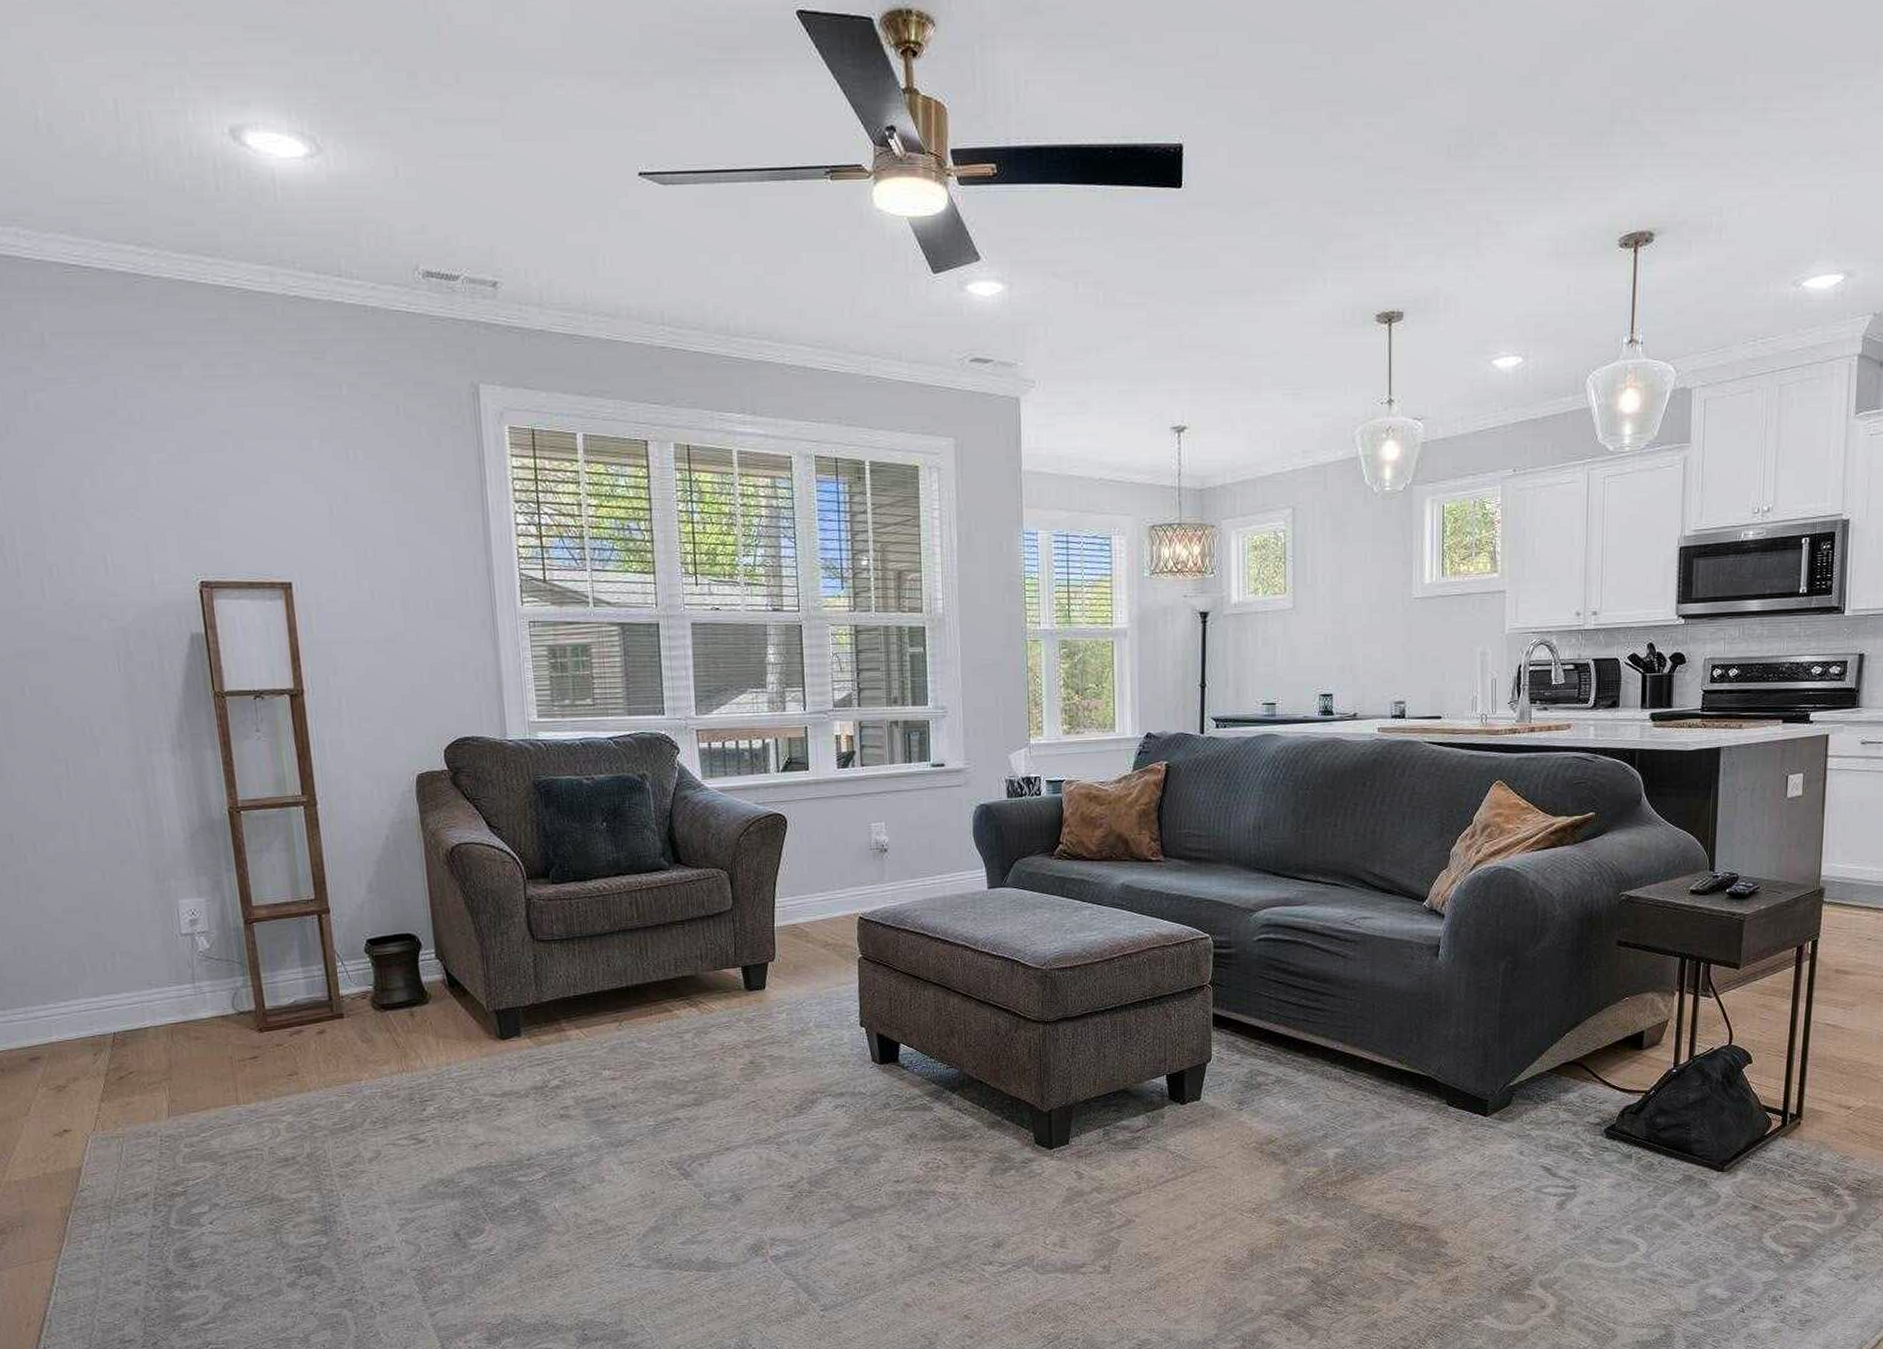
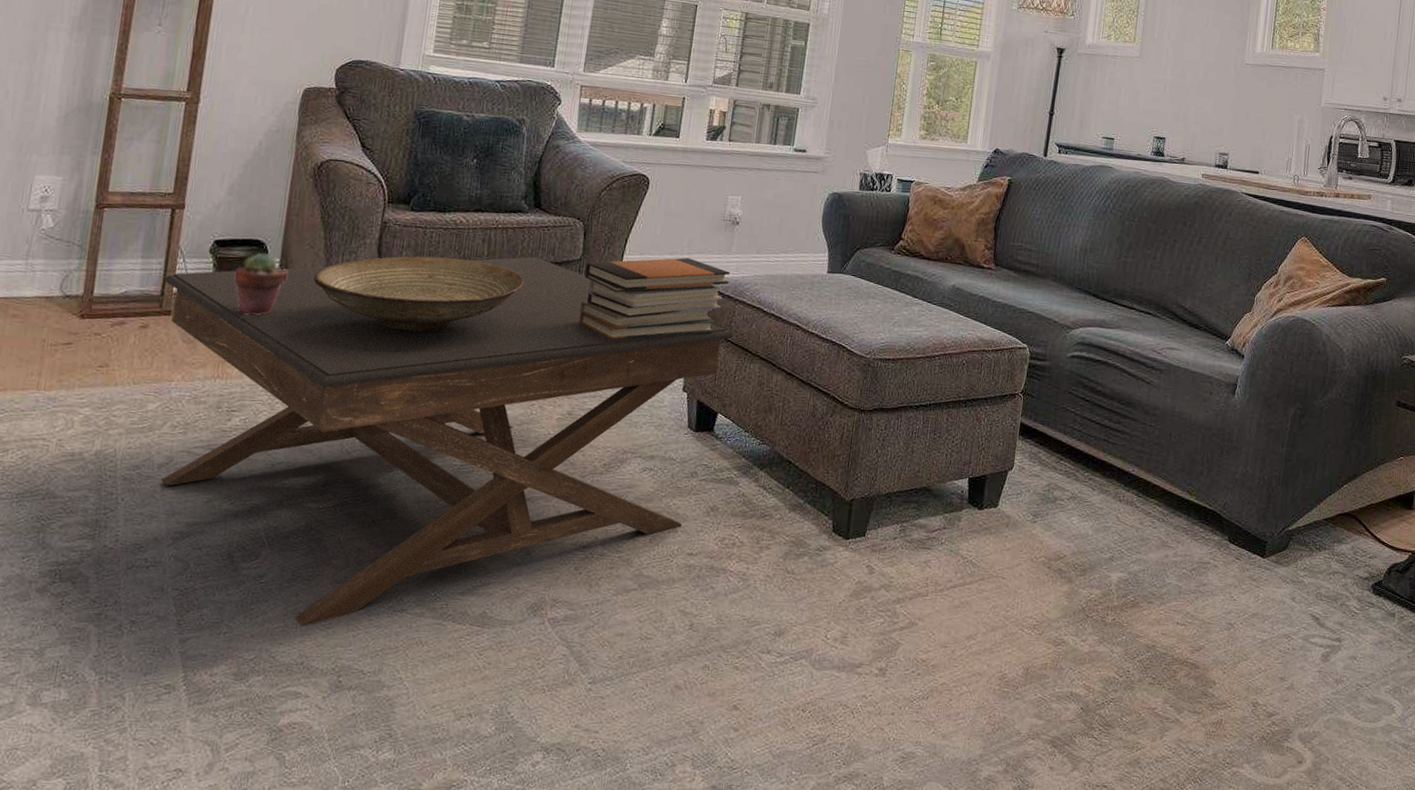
coffee table: none [328,913,902,1289] -> present [161,256,734,626]
potted succulent: none [394,945,446,1008] -> present [234,252,288,316]
decorative bowl: none [471,925,681,1004] -> present [313,256,525,333]
book stack: none [738,893,888,986] -> present [578,257,731,340]

